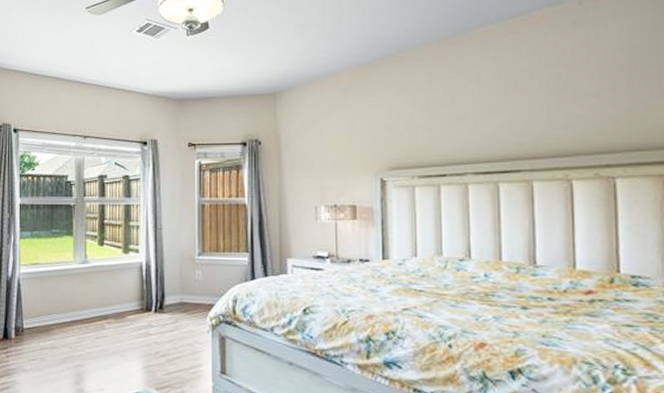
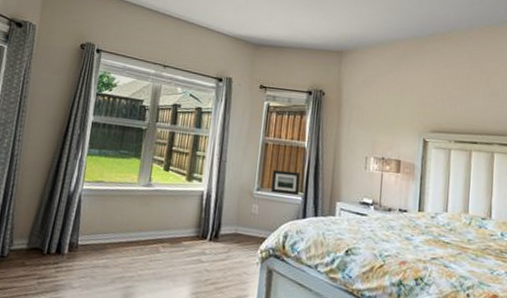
picture frame: none [212,232,245,257] -> present [271,170,300,196]

